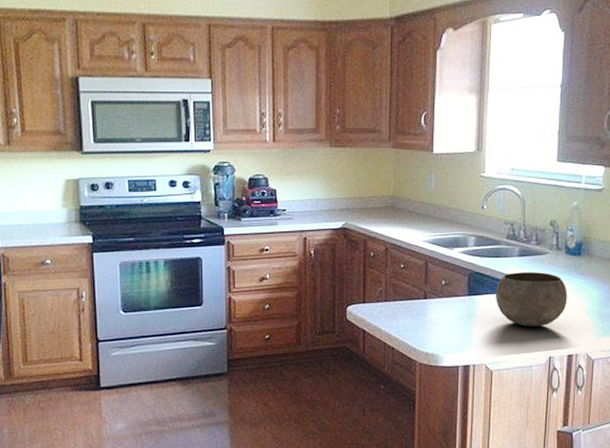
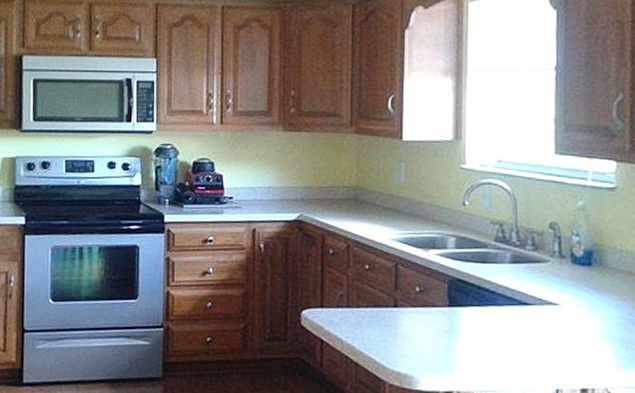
bowl: present [496,272,567,327] -> none [484,282,577,351]

